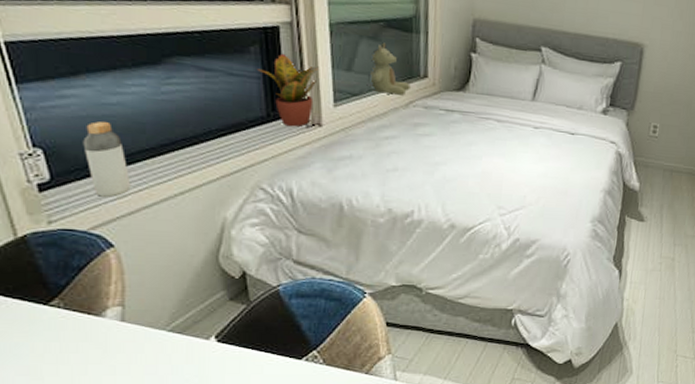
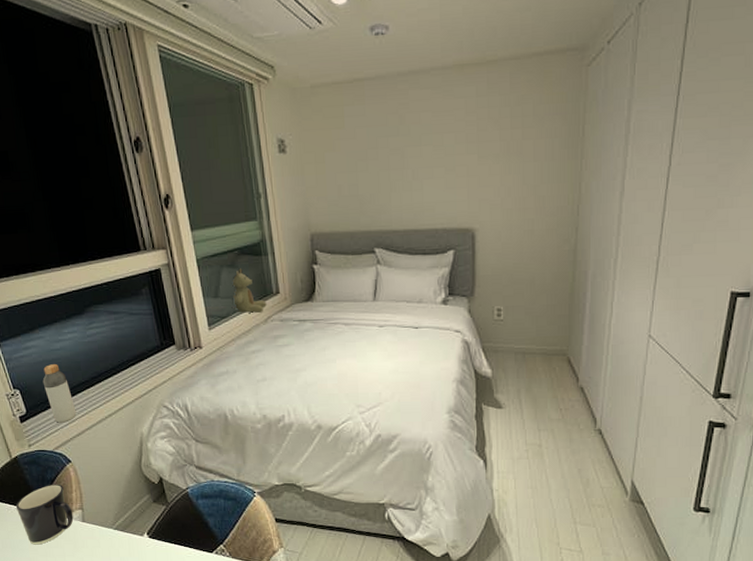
mug: none [14,272,107,349] -> present [15,484,74,545]
potted plant: present [256,53,319,128] -> none [148,291,193,352]

